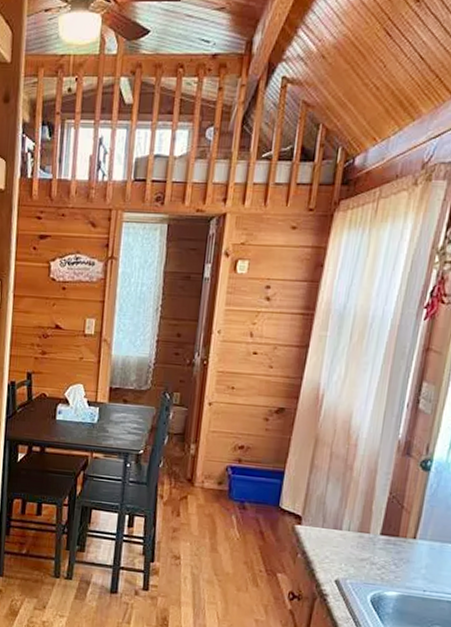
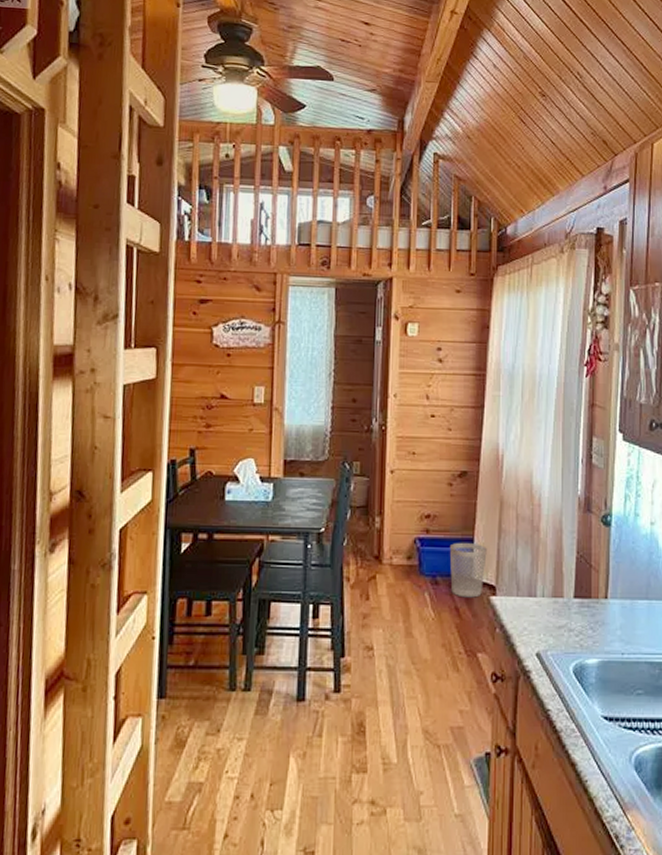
wastebasket: none [258,473,297,525] -> present [449,542,487,598]

